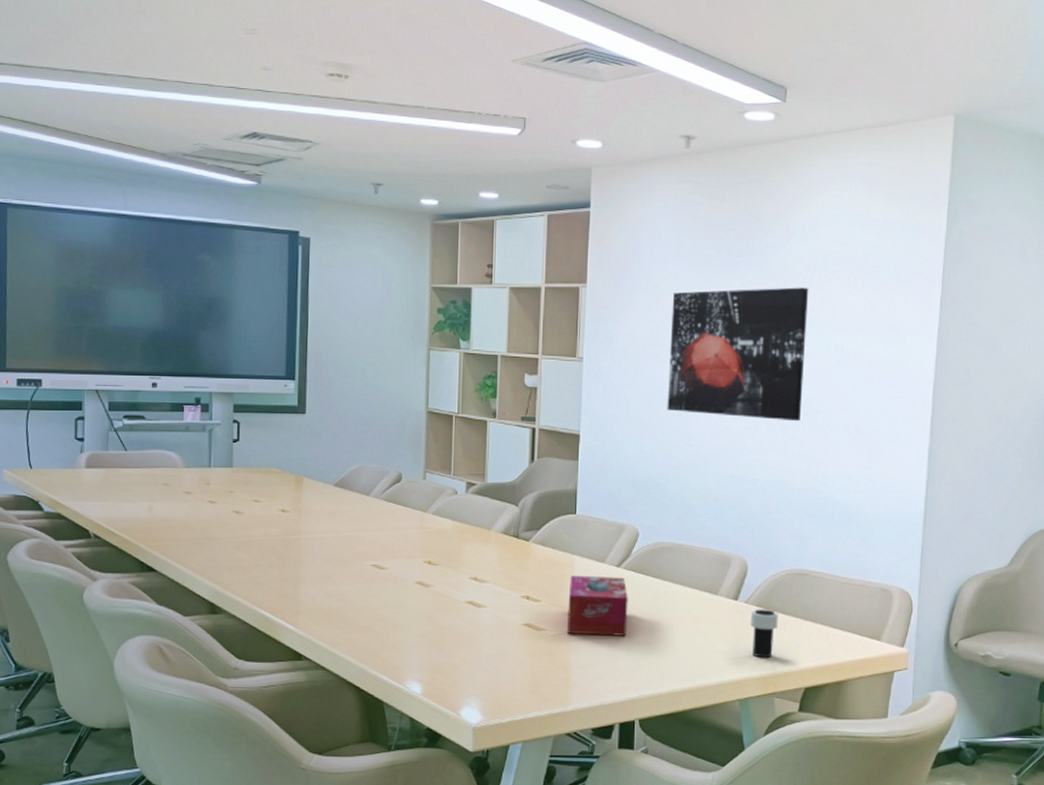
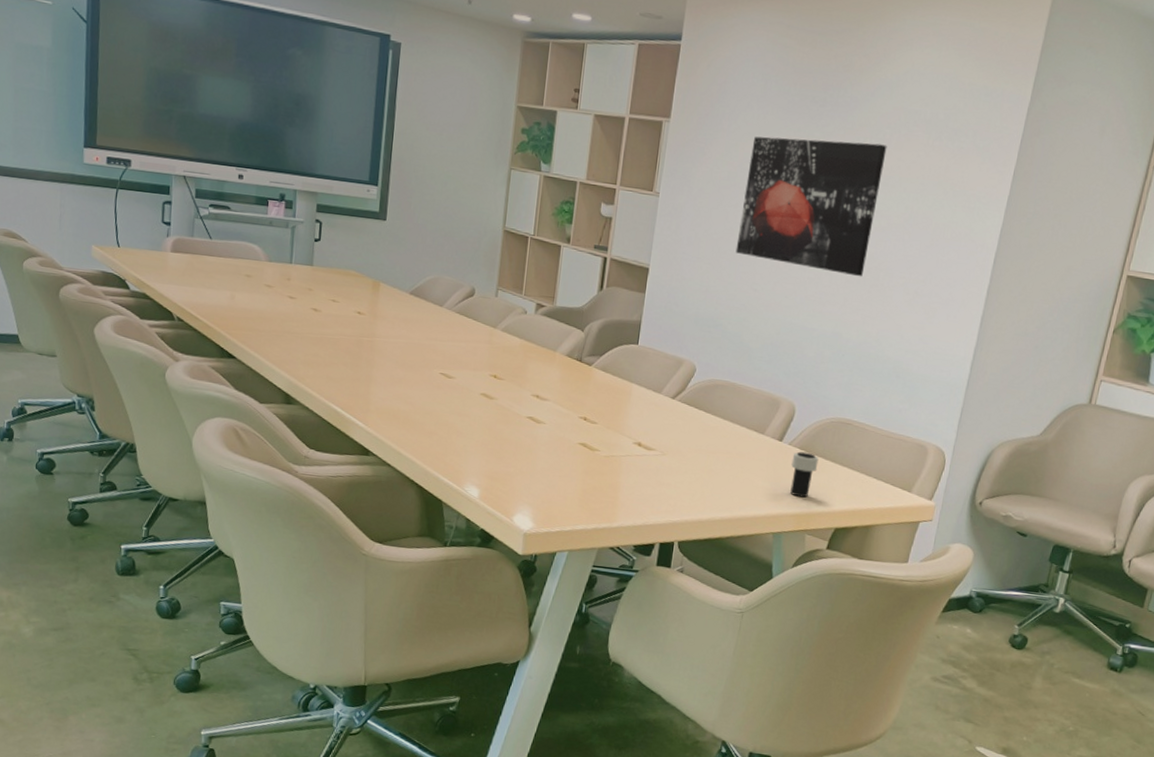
tissue box: present [567,575,628,636] -> none [619,402,680,464]

